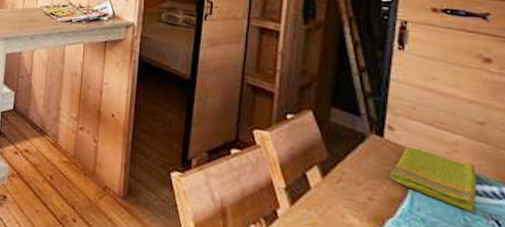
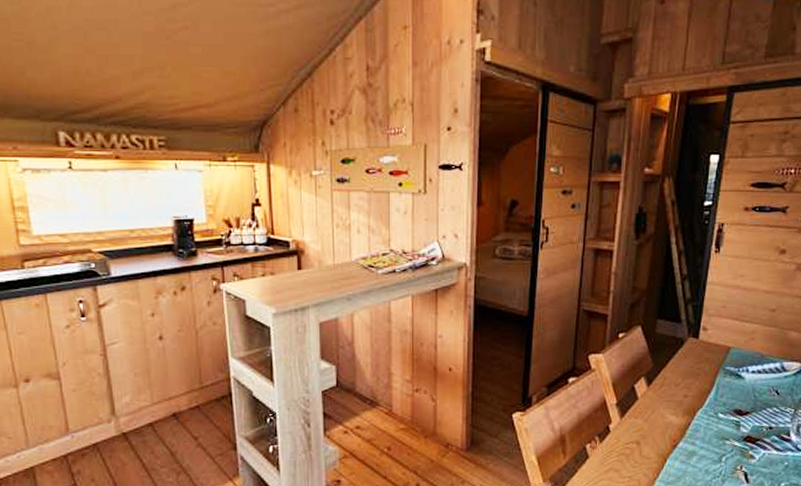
dish towel: present [389,146,477,212] -> none [701,342,766,388]

